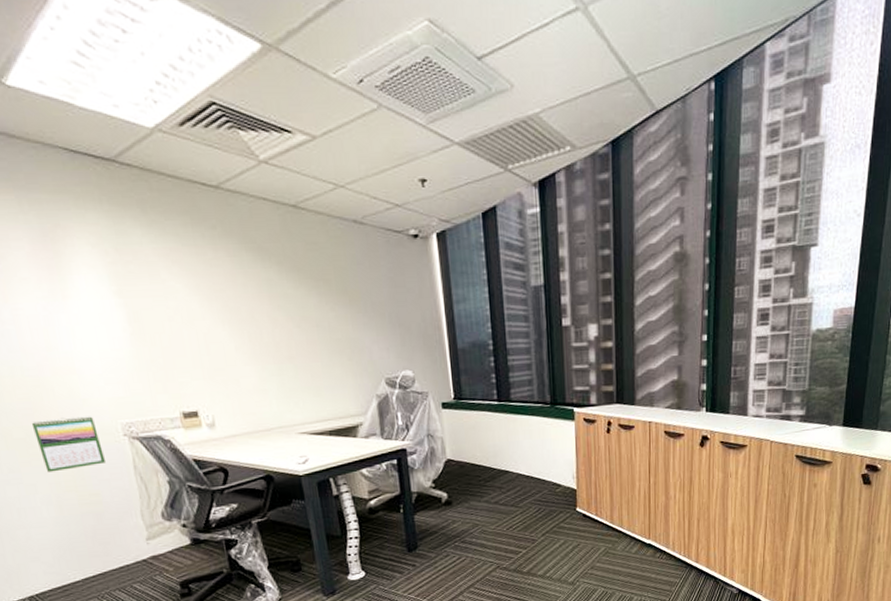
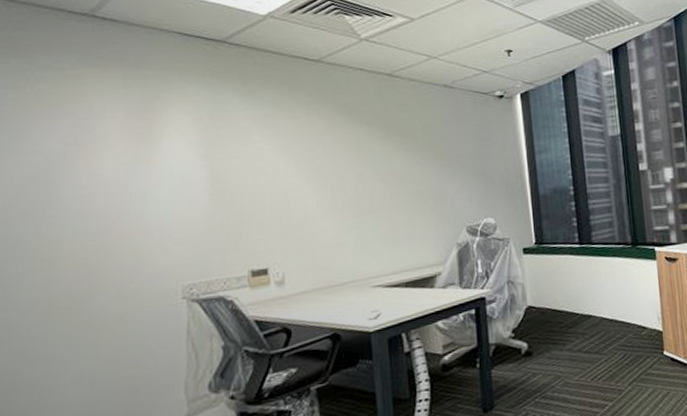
calendar: present [31,416,105,473] -> none [82,279,156,344]

